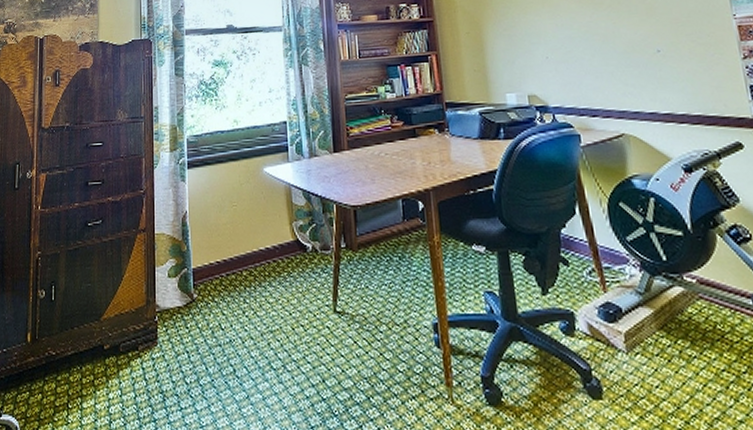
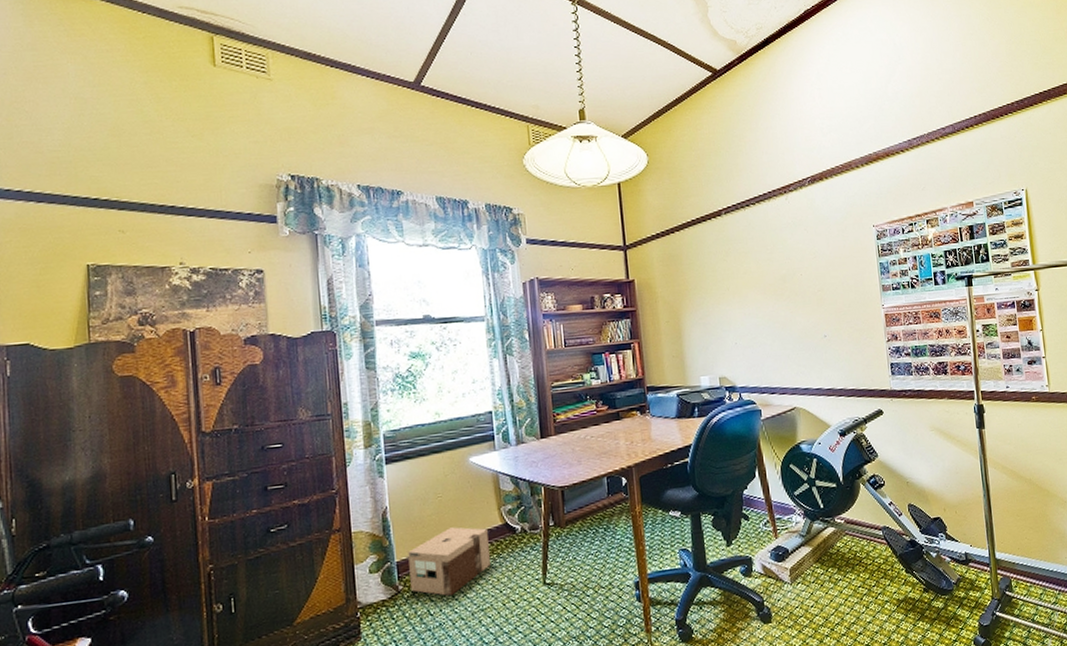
cardboard box: none [204,238,281,312] -> present [408,527,490,596]

